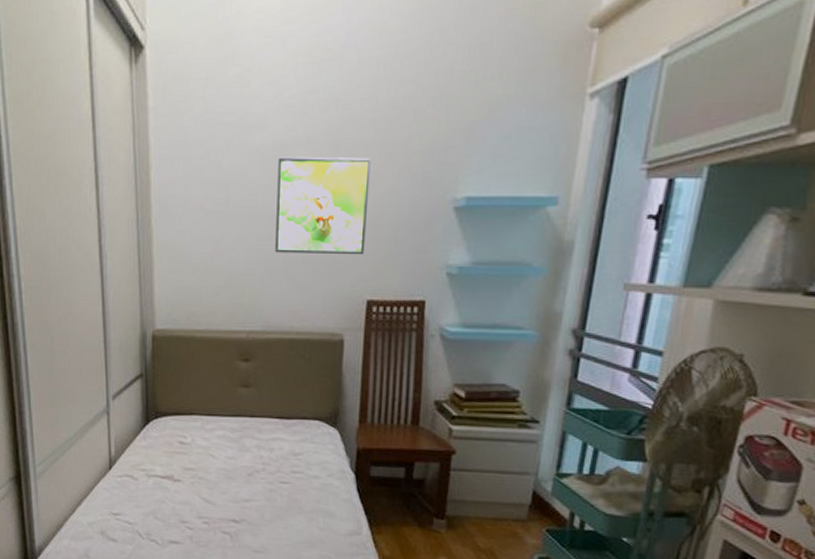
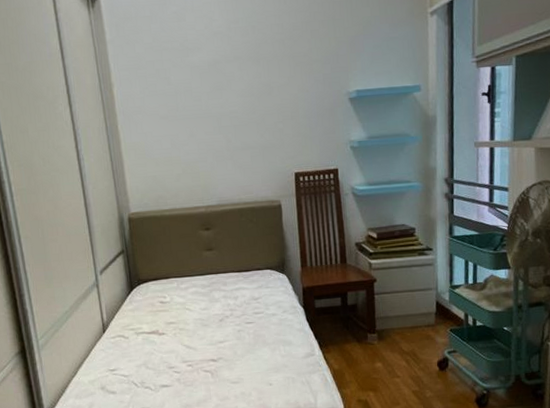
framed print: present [275,156,371,255] -> none [214,67,288,144]

